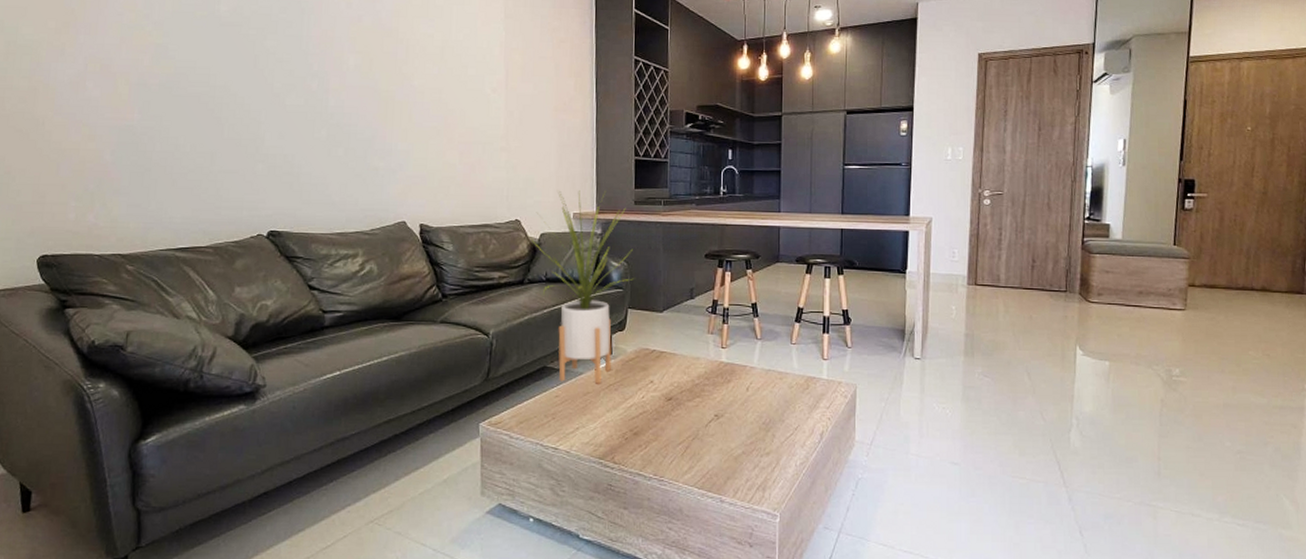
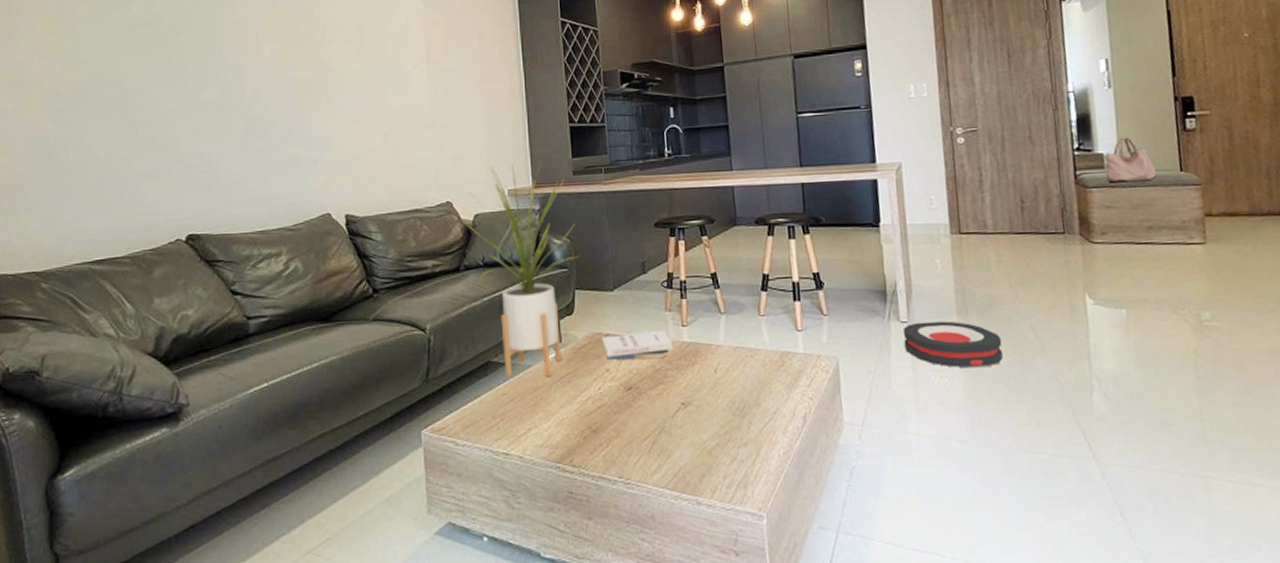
books: none [647,350,713,375] -> present [600,331,674,360]
robot vacuum: none [915,359,1000,401] -> present [902,321,1003,368]
handbag: none [1110,211,1154,252] -> present [1104,137,1157,183]

